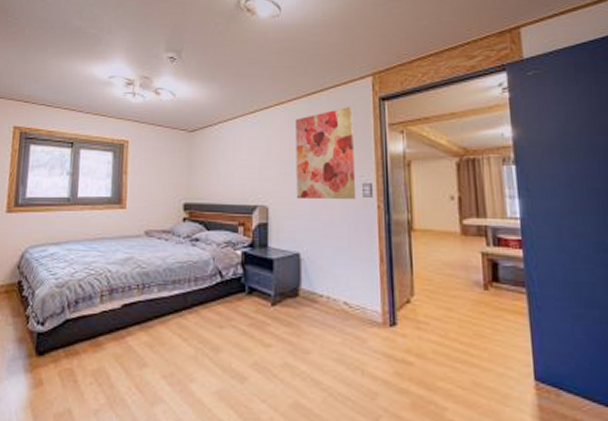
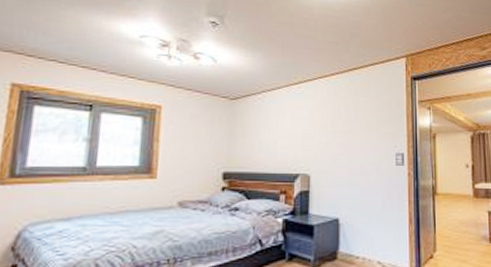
wall art: present [294,107,356,200] -> none [337,84,390,168]

